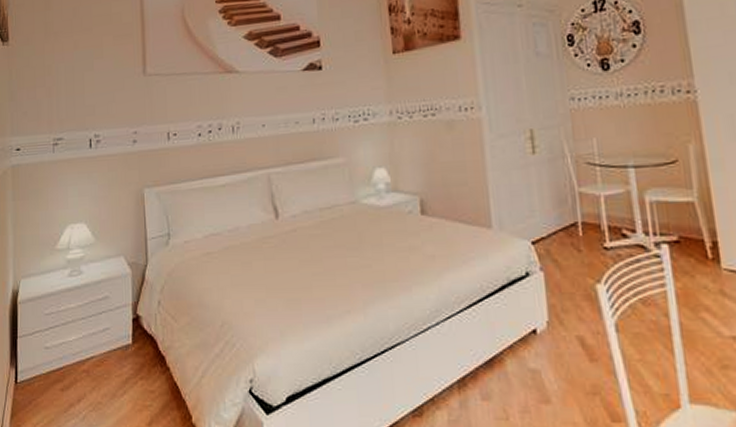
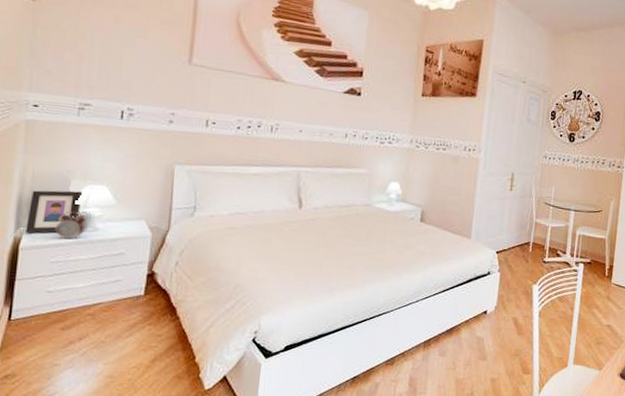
picture frame: none [21,233,66,285] -> present [26,190,83,234]
alarm clock: none [45,255,73,289] -> present [55,210,88,240]

